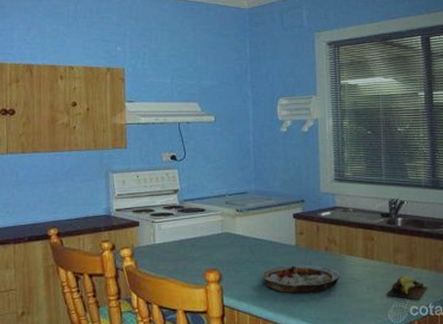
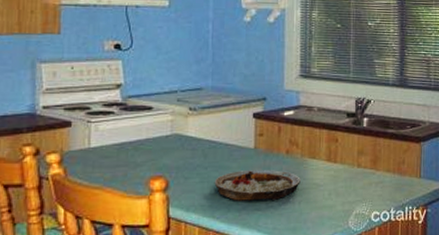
banana: present [386,275,428,299] -> none [348,178,391,205]

